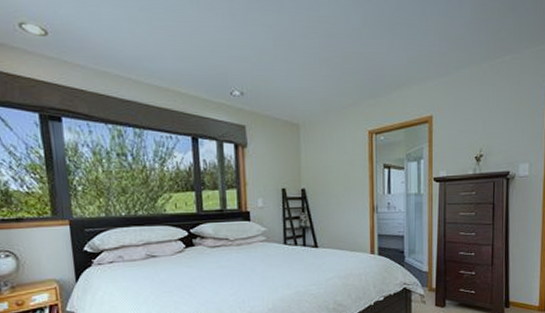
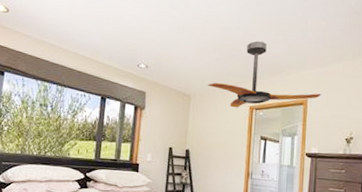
ceiling fan: none [318,49,447,134] -> present [208,40,321,108]

